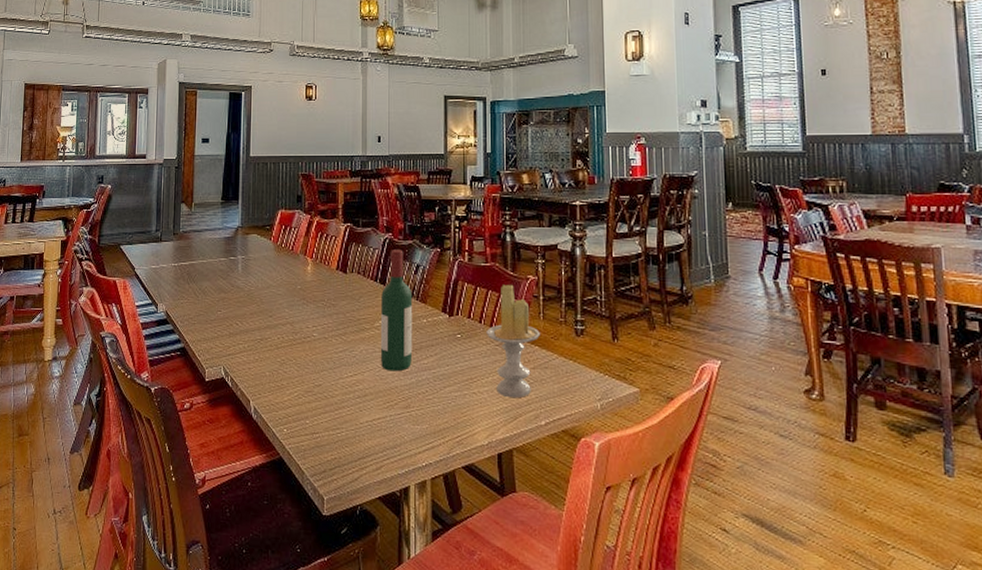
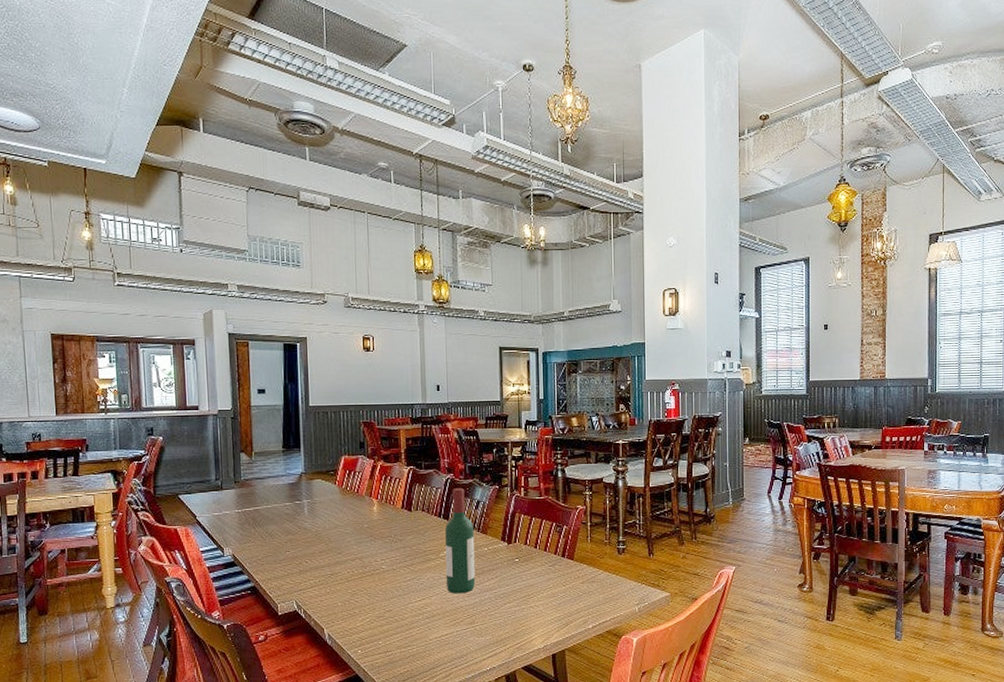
candle: present [486,284,540,398] -> none [541,513,588,609]

